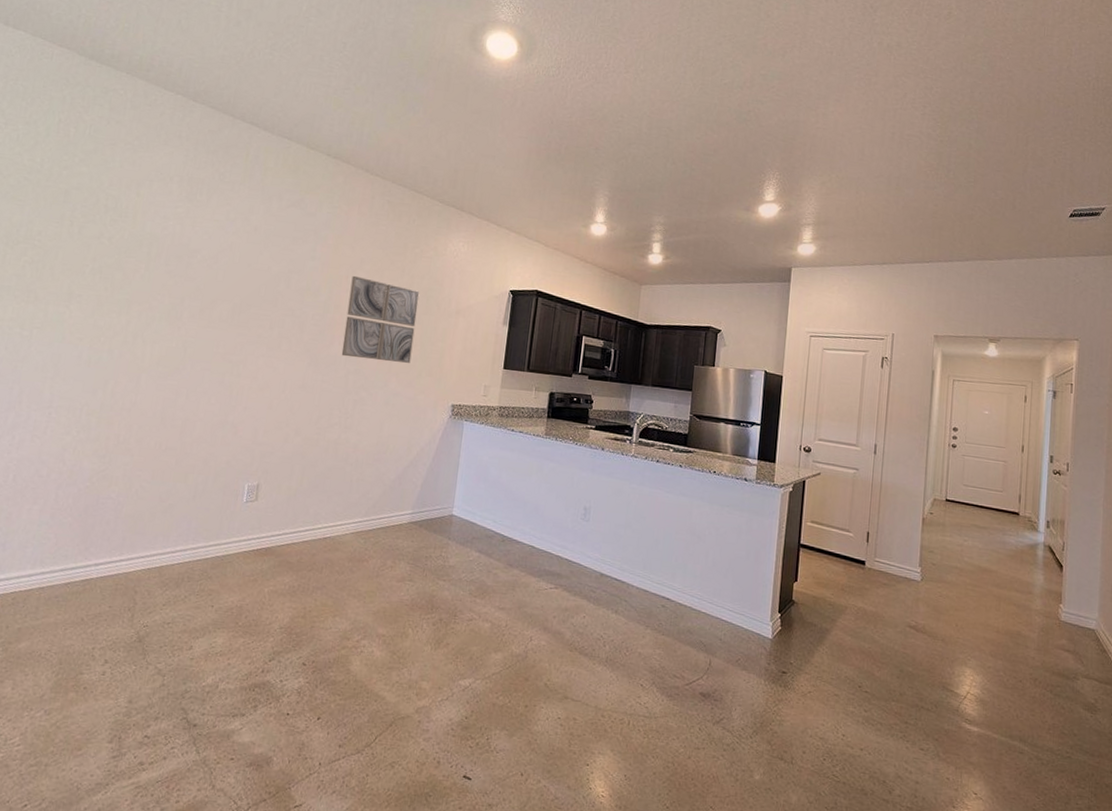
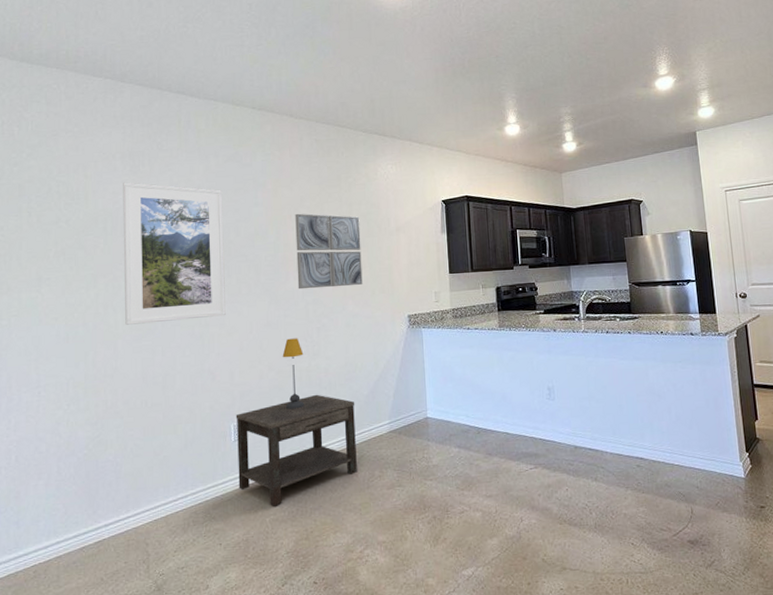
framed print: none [152,208,280,369] -> present [123,182,226,325]
side table: none [242,469,380,578] -> present [235,394,357,506]
table lamp: none [306,405,335,481] -> present [282,338,304,410]

